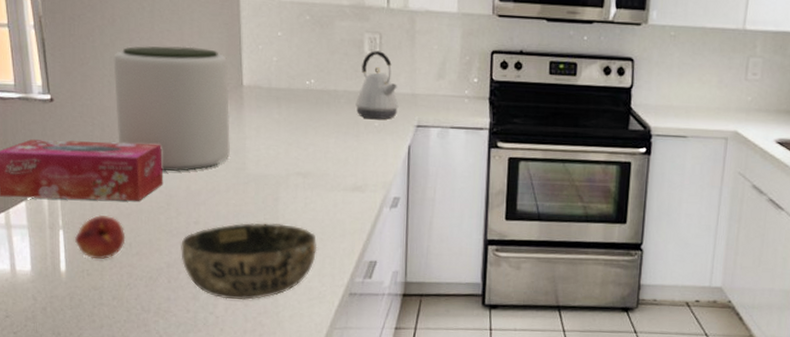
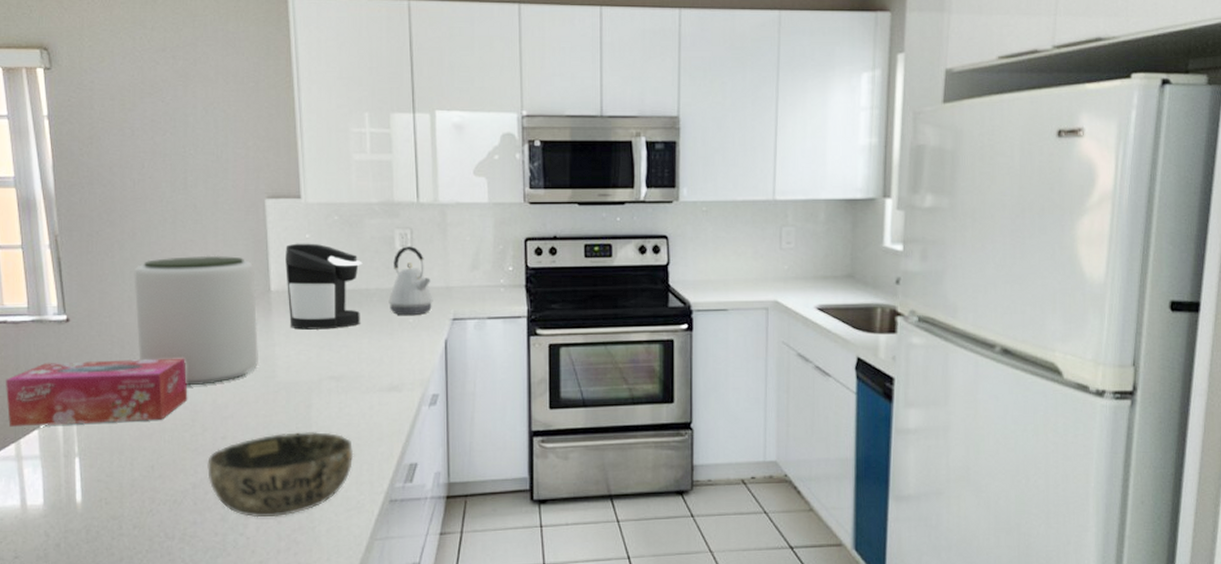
fruit: present [74,214,126,260] -> none [91,437,147,486]
coffee maker: none [257,40,332,127] -> present [285,243,363,330]

